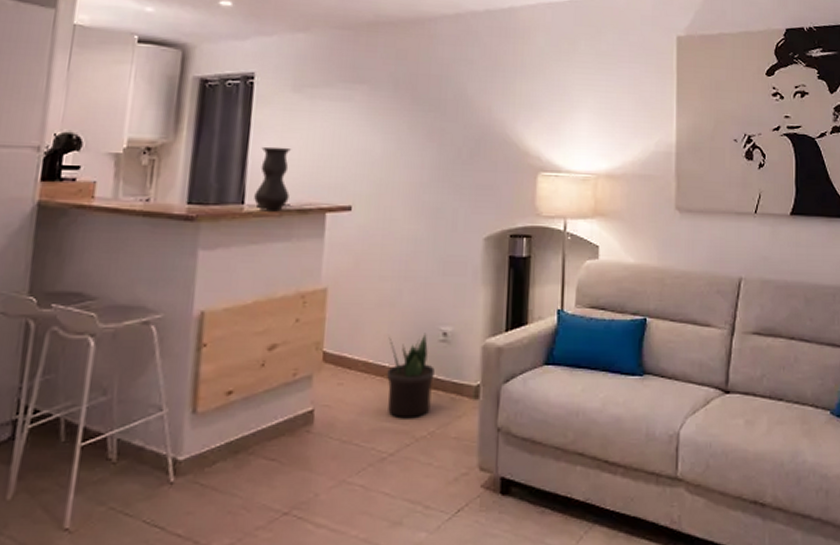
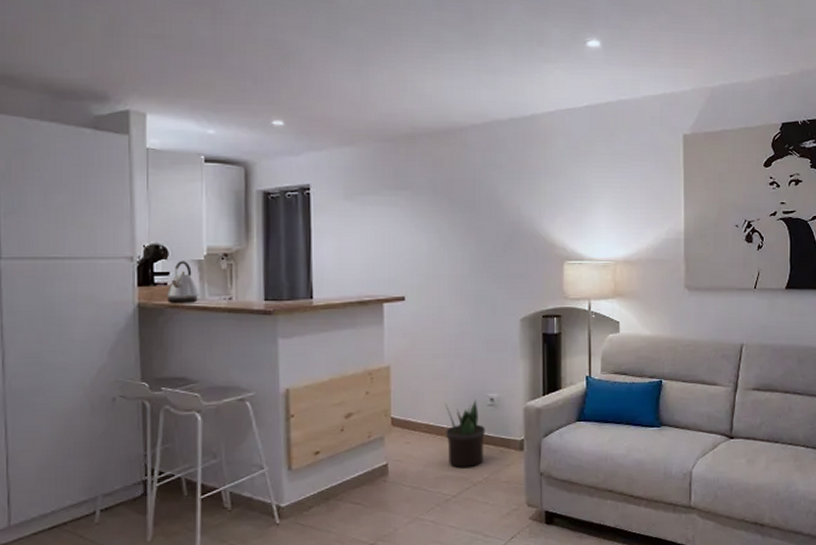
kettle: none [72,153,112,205] -> present [166,261,199,304]
vase: present [254,146,292,212] -> none [321,248,351,304]

